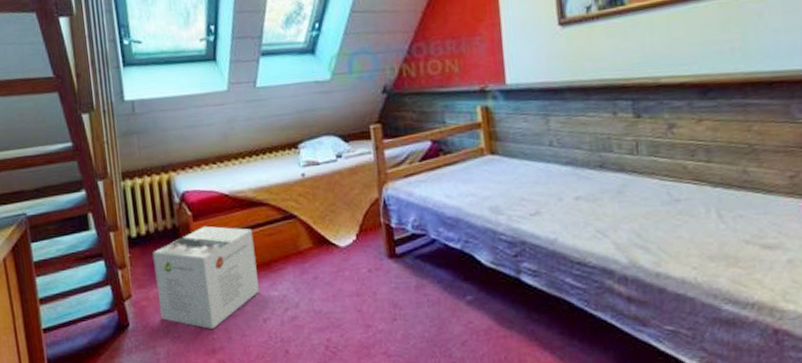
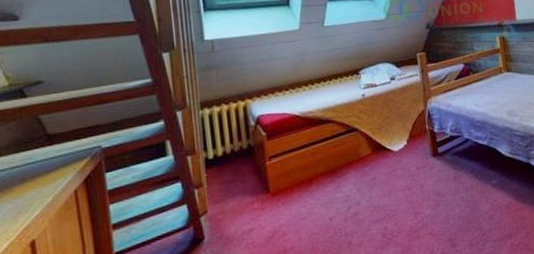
cardboard box: present [153,225,259,329] -> none [229,142,326,233]

